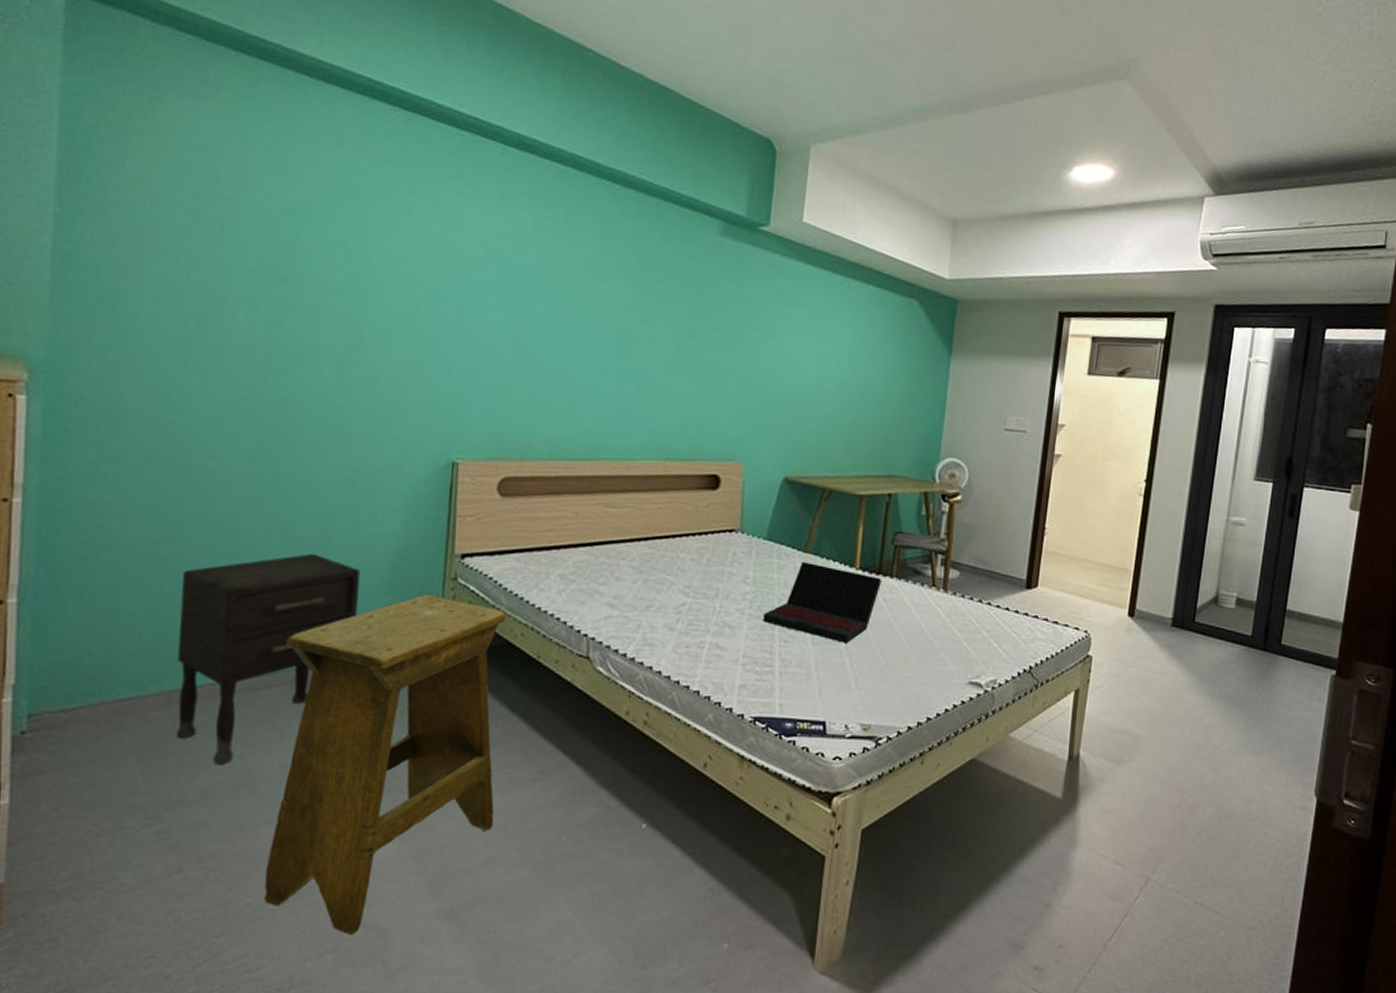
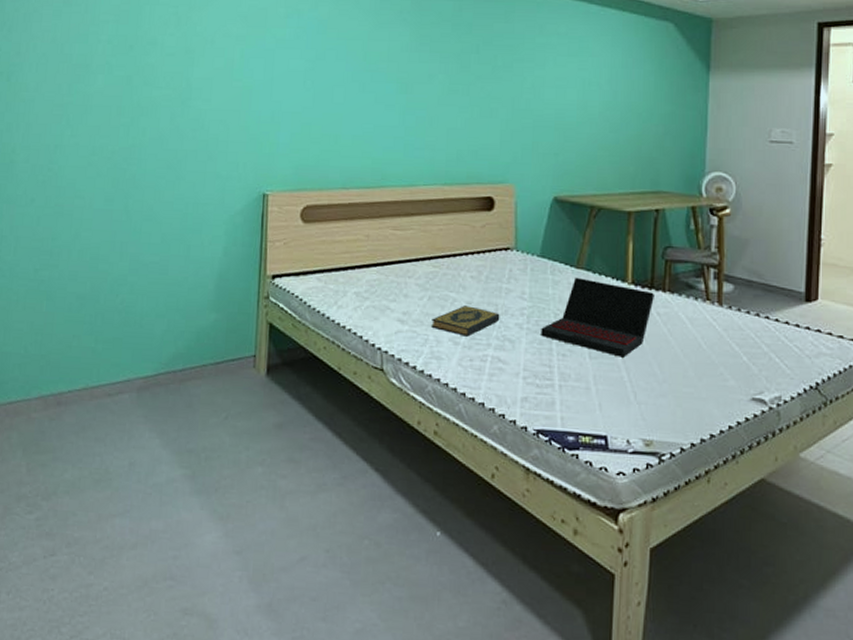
nightstand: present [175,553,361,765] -> none [50,276,191,461]
stool: present [264,594,507,936] -> none [117,311,311,623]
hardback book: none [645,590,721,622] -> present [431,306,500,337]

